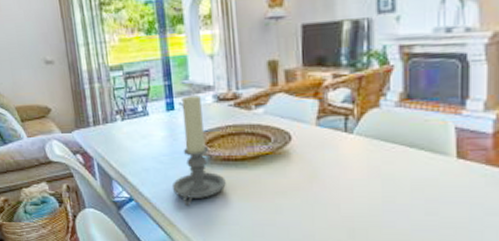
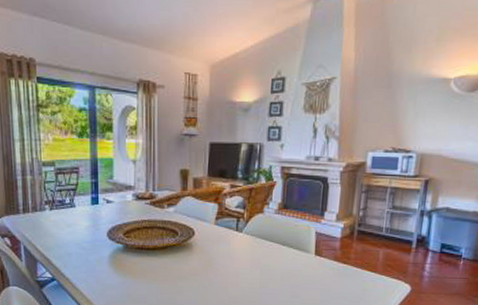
candle holder: present [171,94,226,205] -> none [91,192,138,286]

